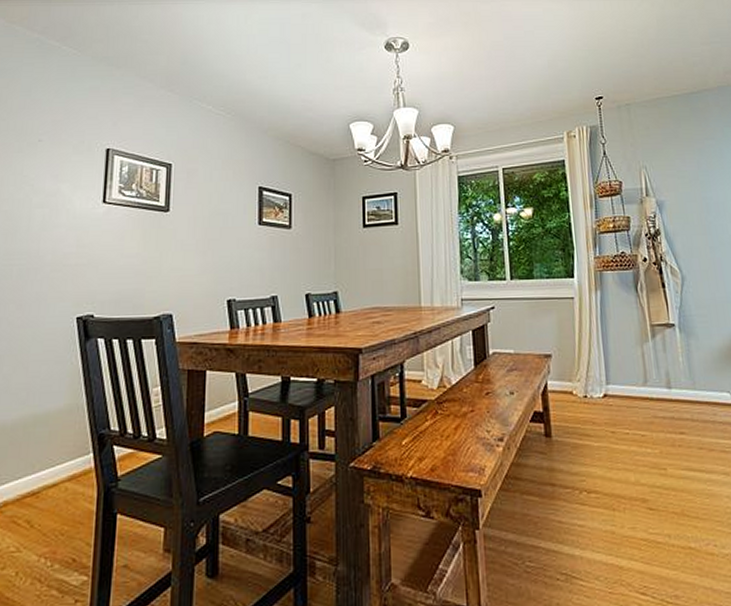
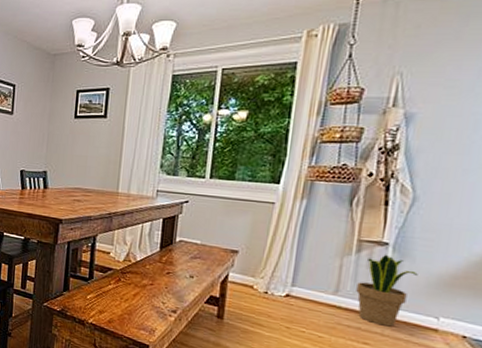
potted plant: none [660,335,704,411] -> present [356,254,418,327]

